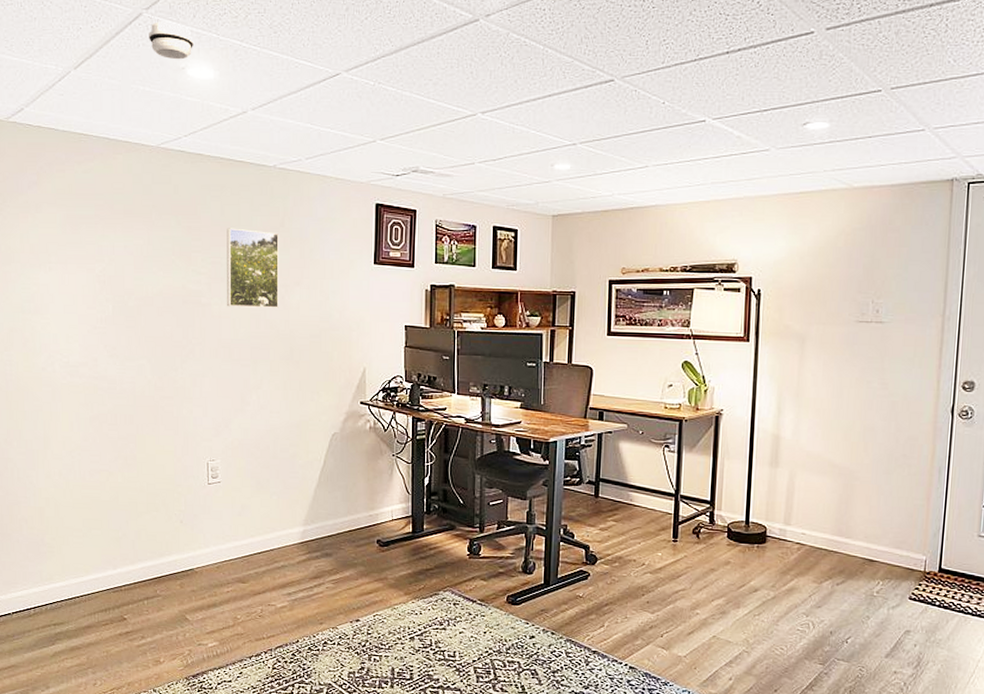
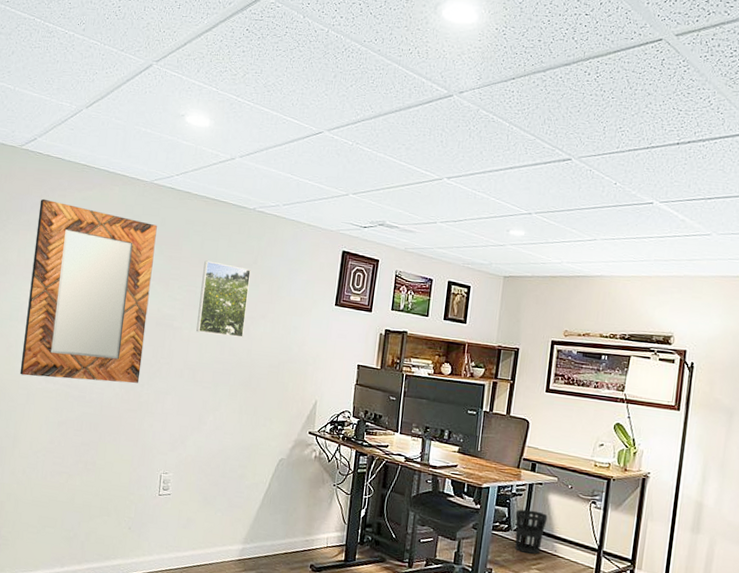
home mirror: none [37,175,172,372] -> present [19,198,157,384]
smoke detector: present [149,21,195,60] -> none [155,73,196,108]
wastebasket: none [586,460,620,505] -> present [515,509,548,554]

